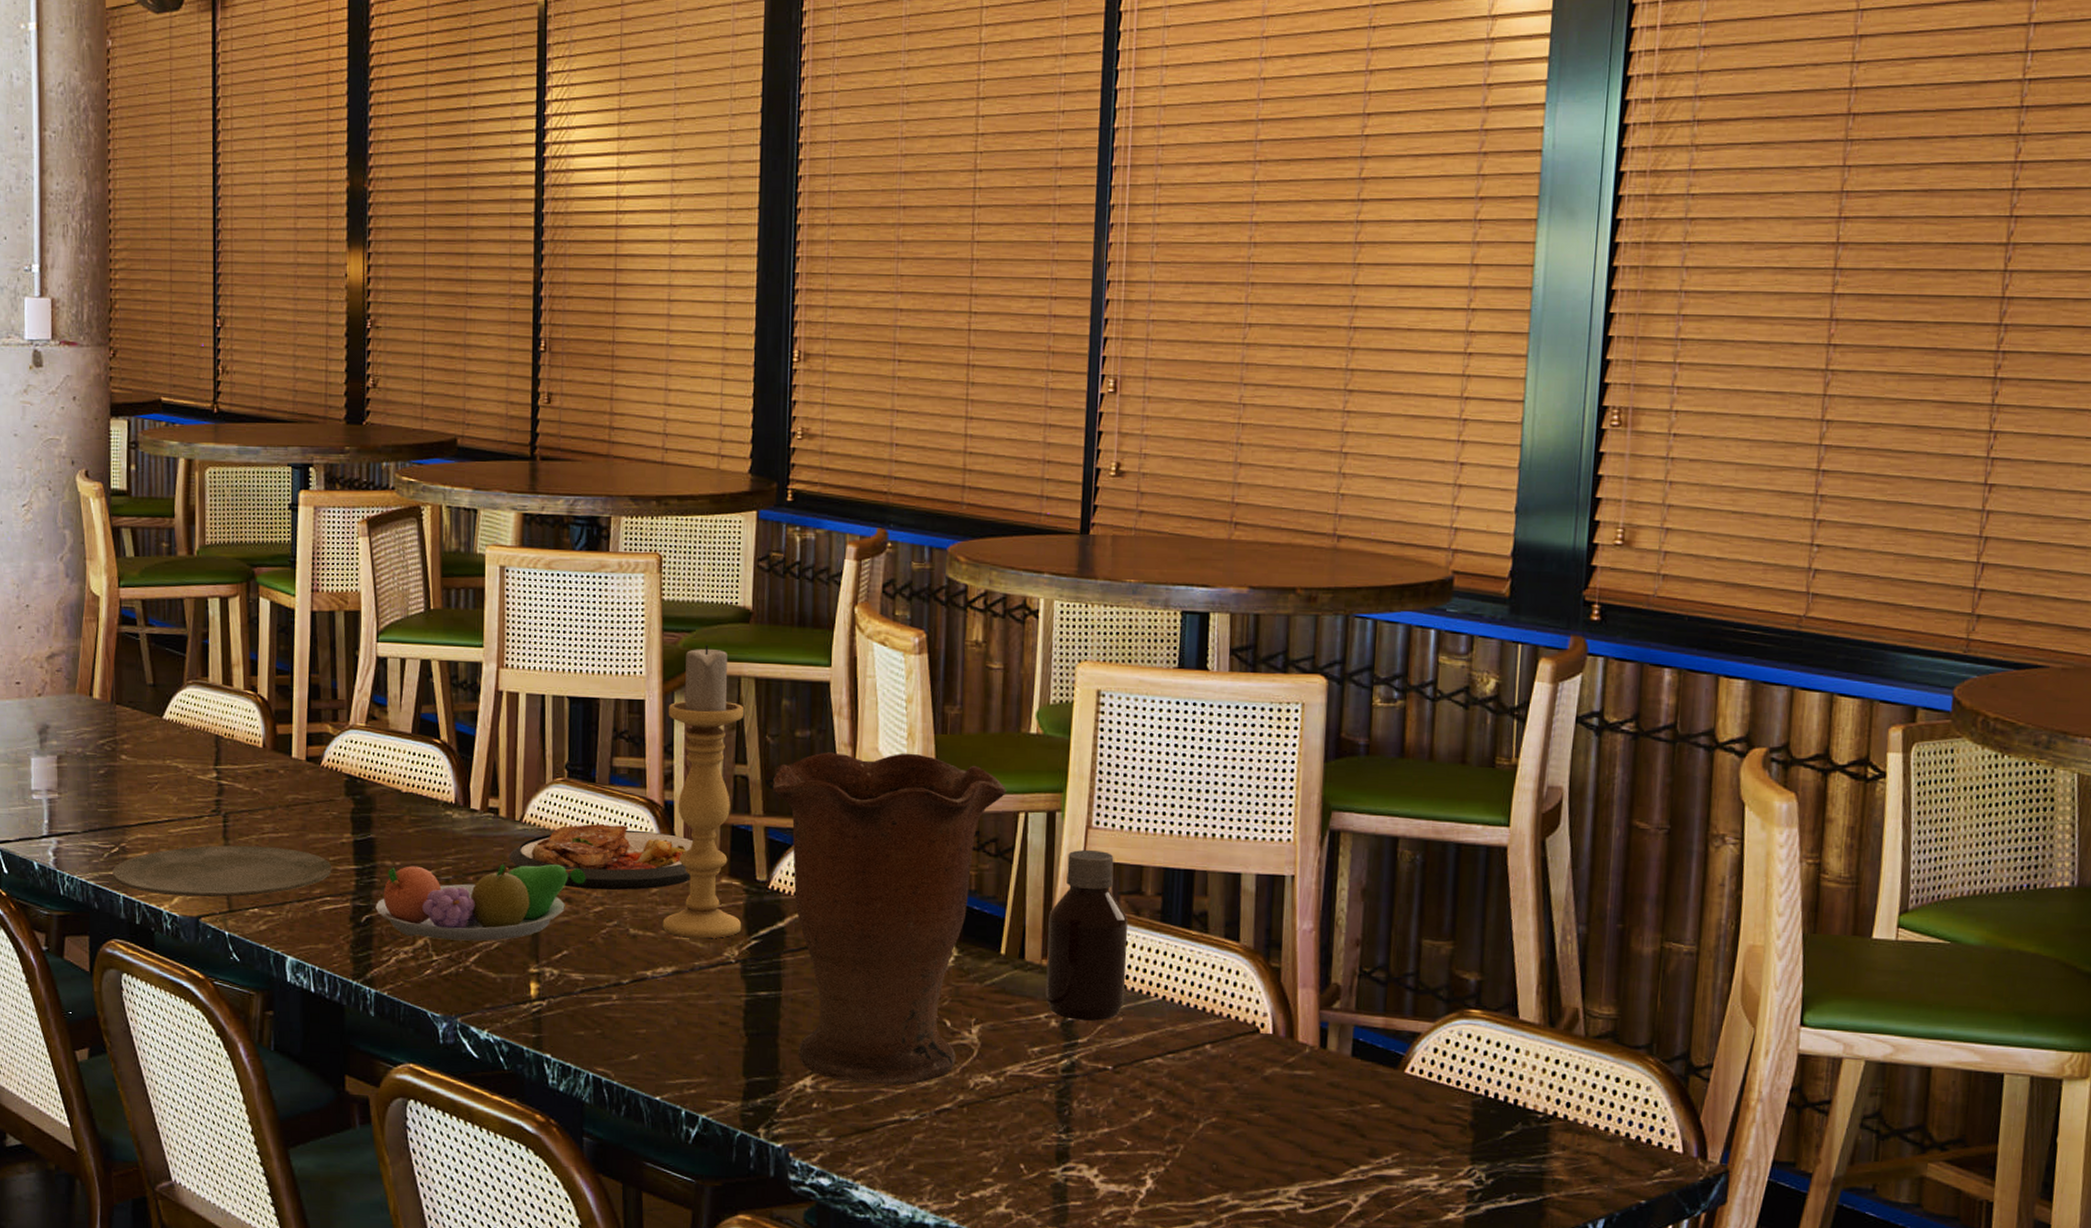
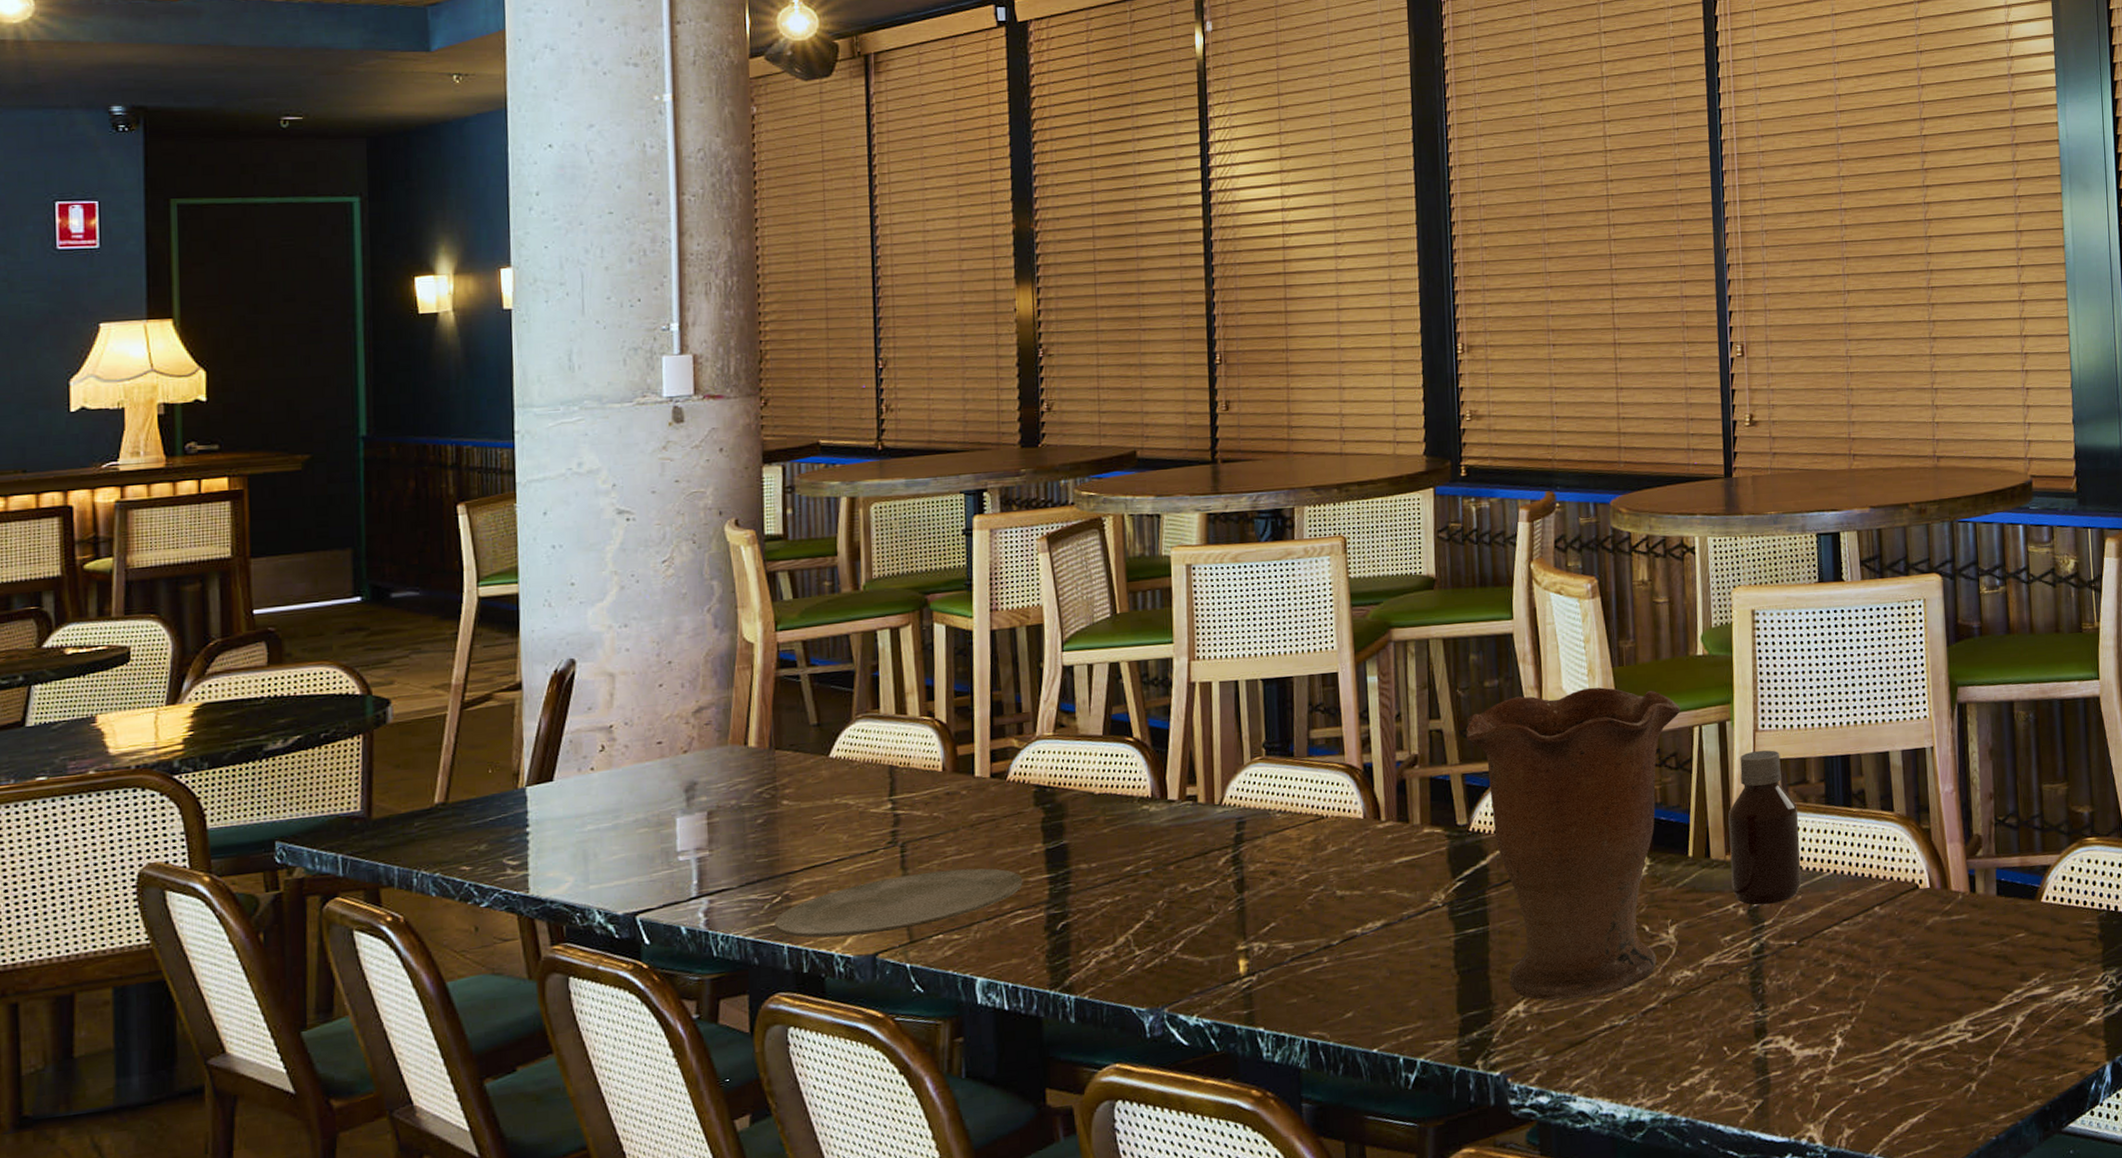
fruit bowl: present [375,864,586,941] -> none [1071,839,1290,936]
plate: present [509,823,694,890] -> none [1210,793,1394,861]
candle holder: present [662,644,743,939] -> none [1362,613,1447,890]

